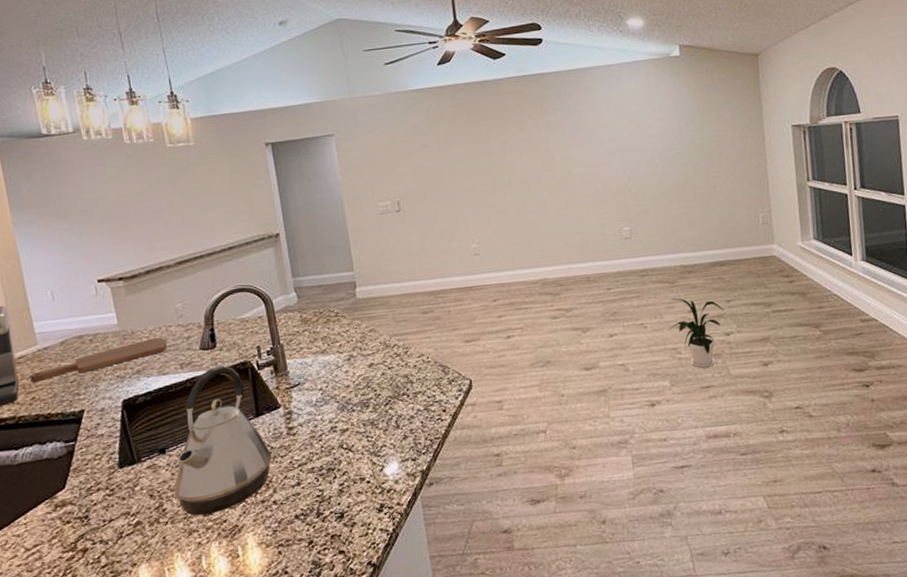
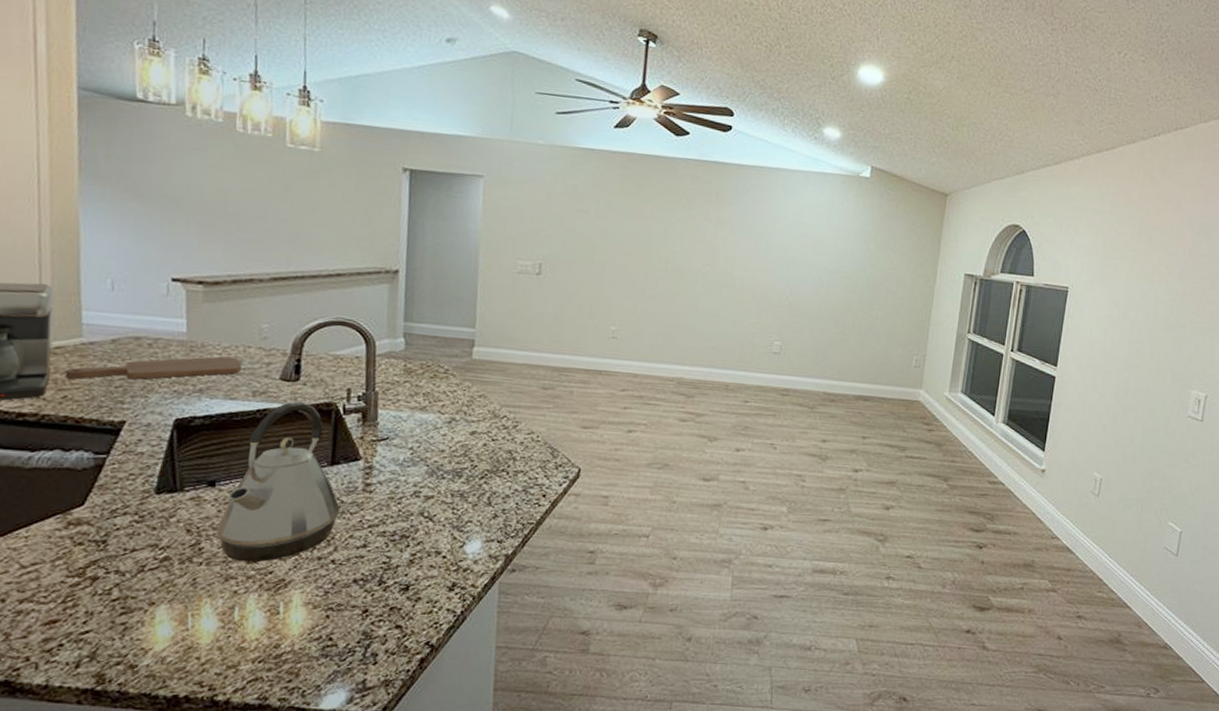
house plant: present [669,298,724,368] -> none [799,424,858,501]

